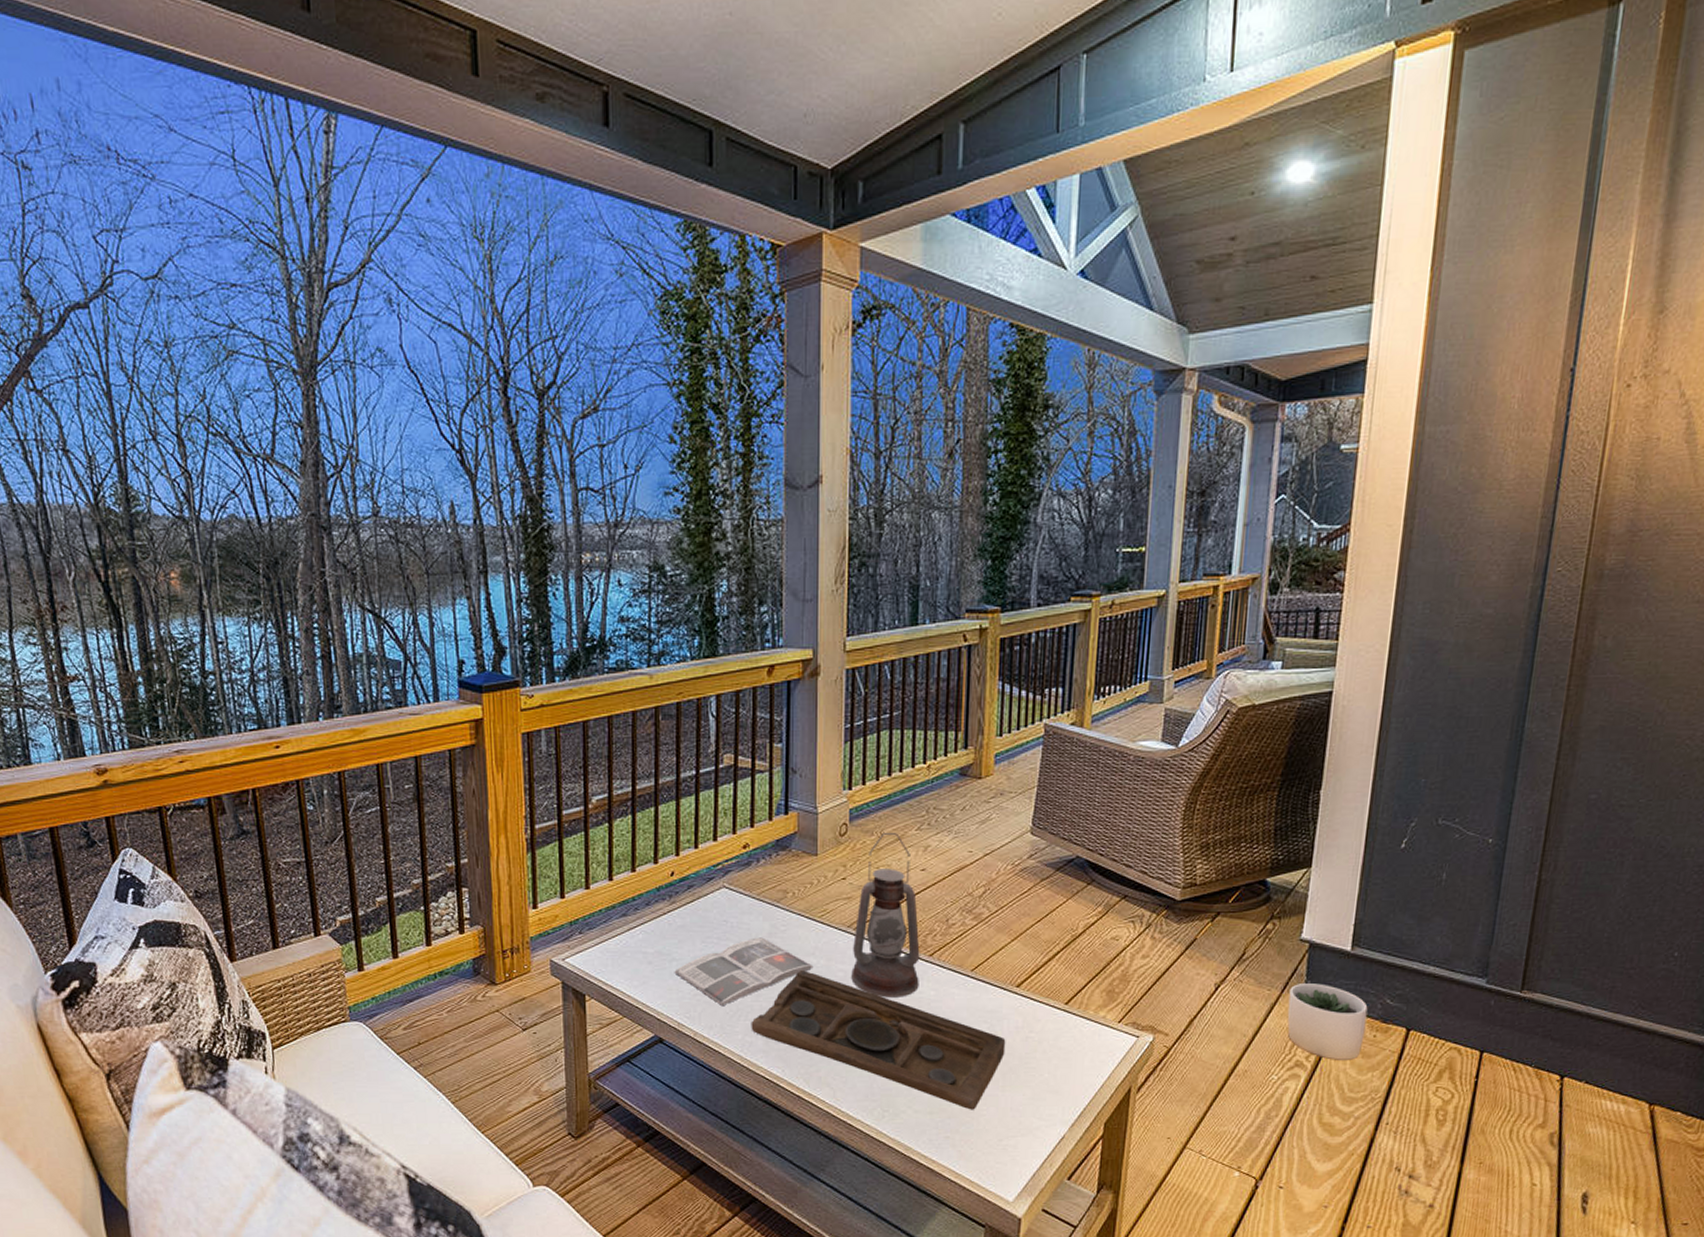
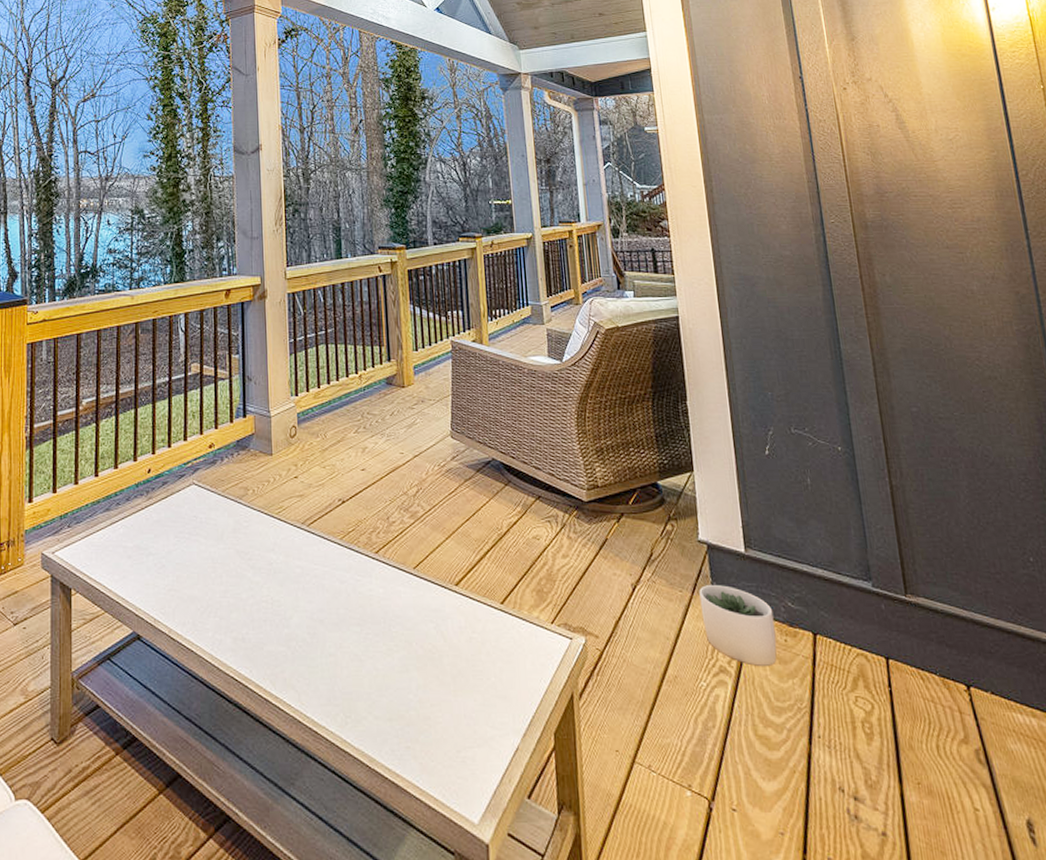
magazine: present [674,937,814,1005] -> none [151,533,274,601]
decorative tray: present [751,969,1006,1110] -> none [220,565,453,717]
lantern: present [851,832,920,998] -> none [307,434,369,595]

